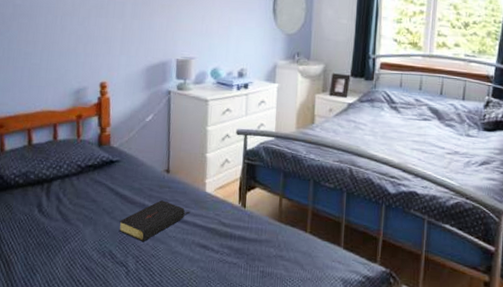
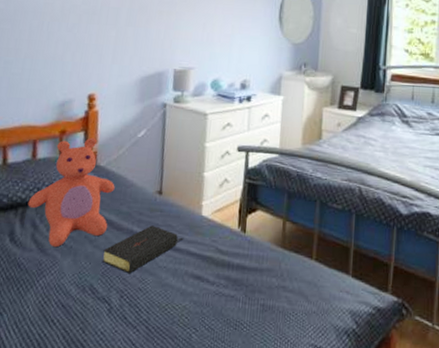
teddy bear: none [52,121,128,218] -> present [27,137,115,248]

